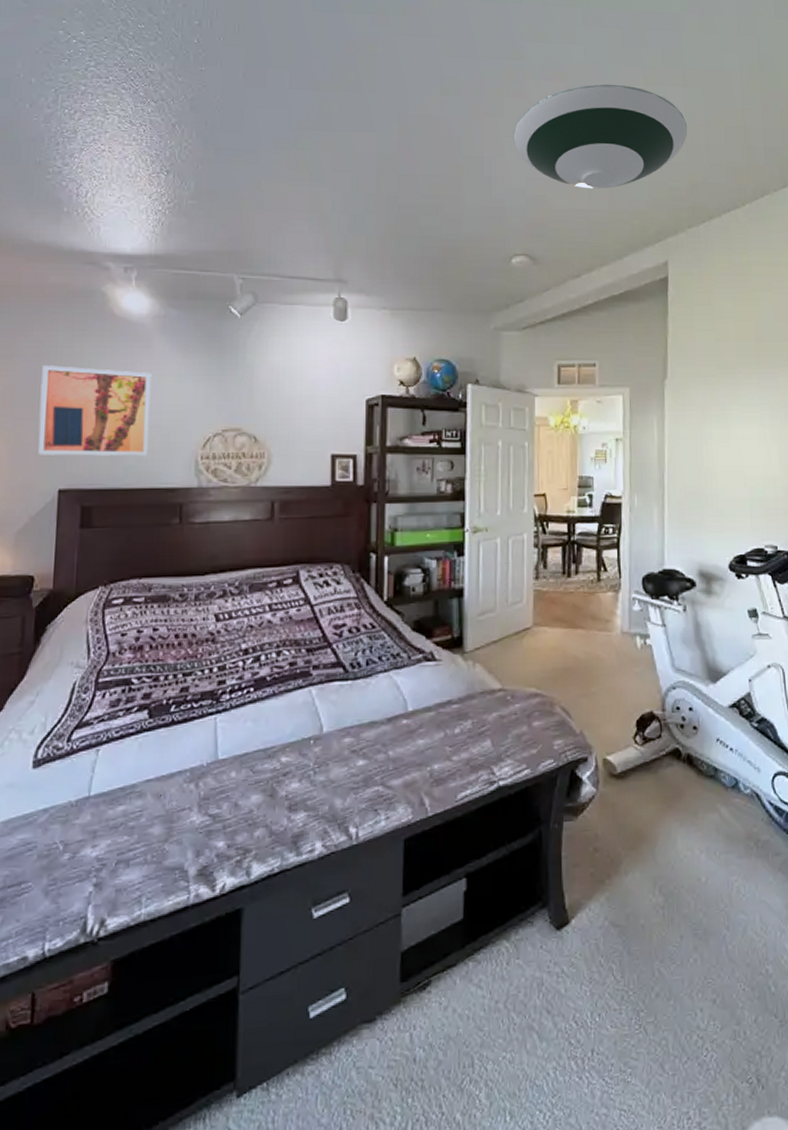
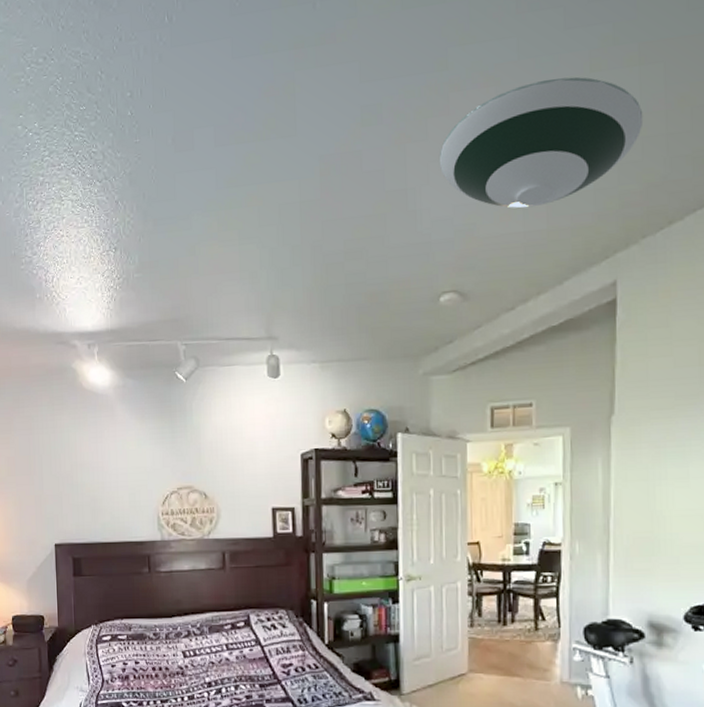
wall art: present [38,365,152,457] -> none [33,437,120,515]

